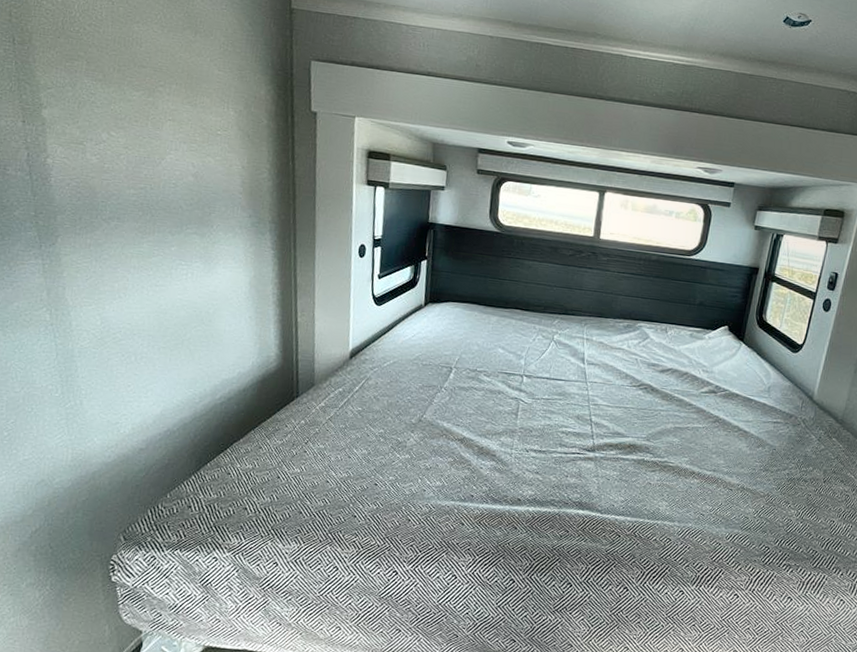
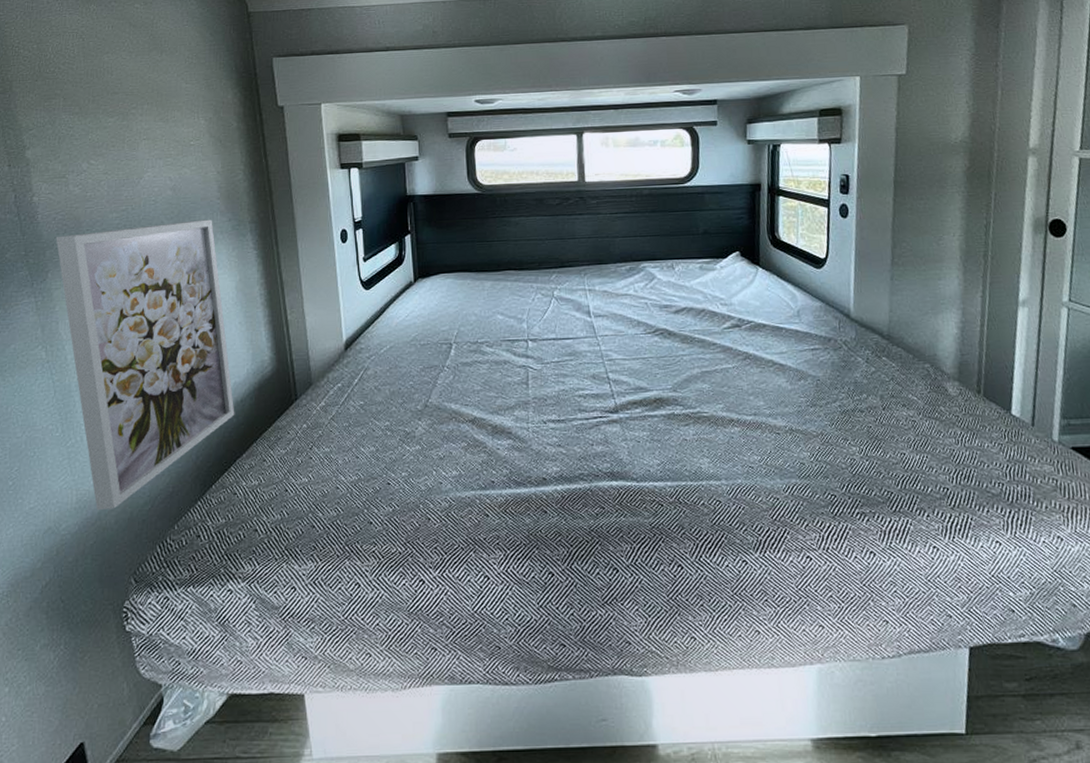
wall art: none [68,202,237,472] -> present [55,219,235,510]

